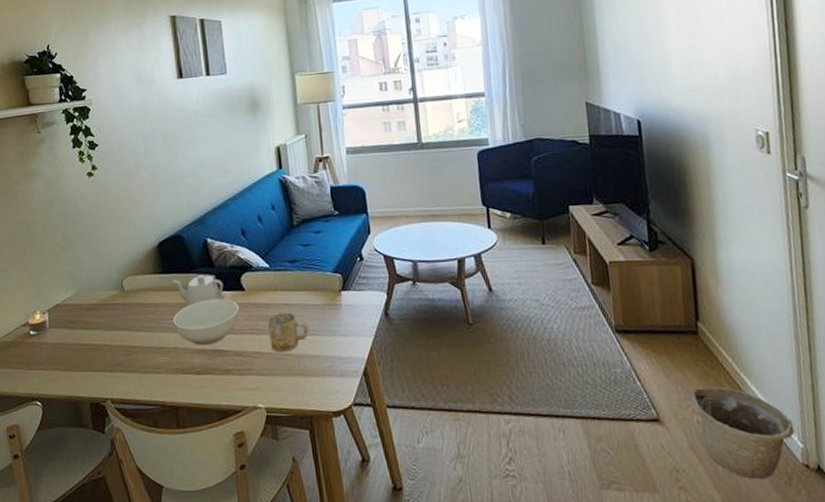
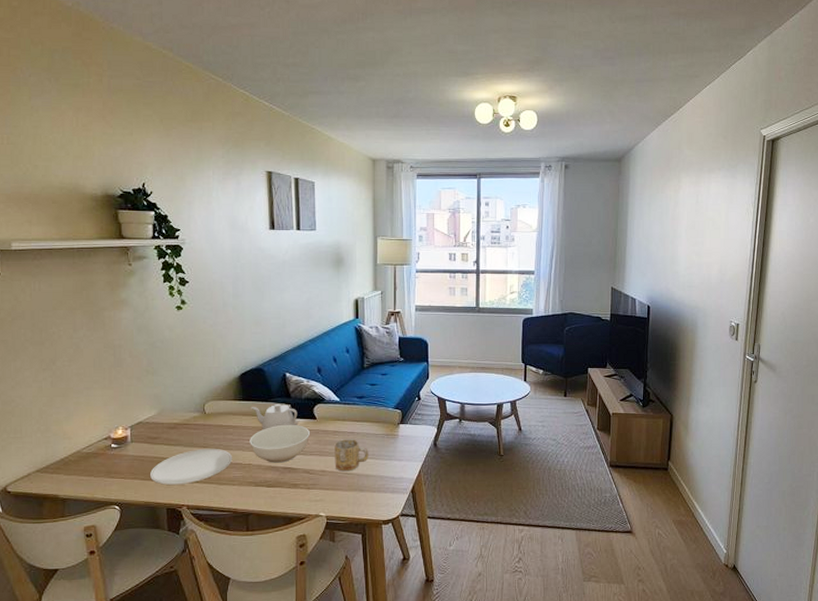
plate: none [71,330,156,376] -> present [150,448,233,486]
basket: present [691,387,795,479] -> none [657,509,723,574]

